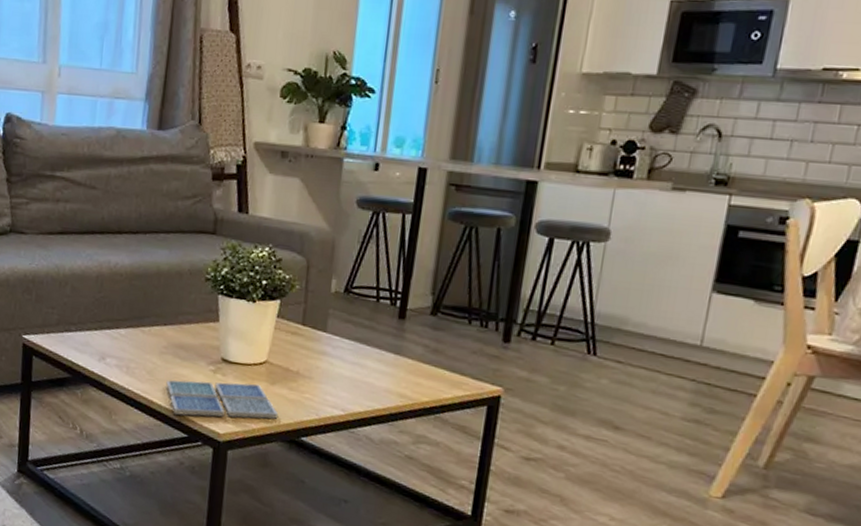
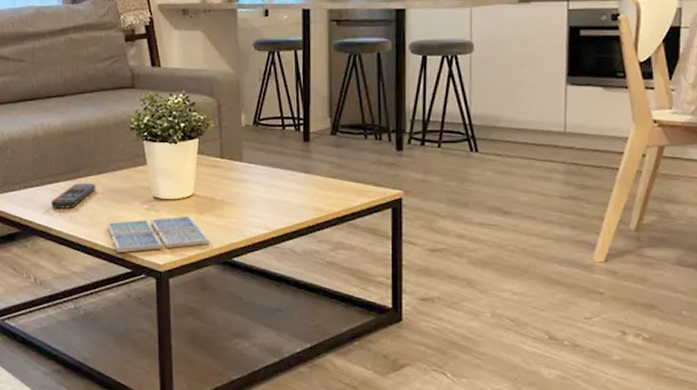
remote control: none [108,332,160,359] -> present [51,183,96,209]

